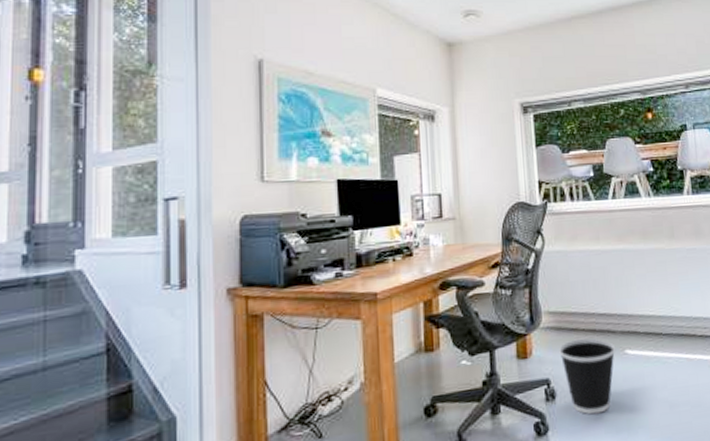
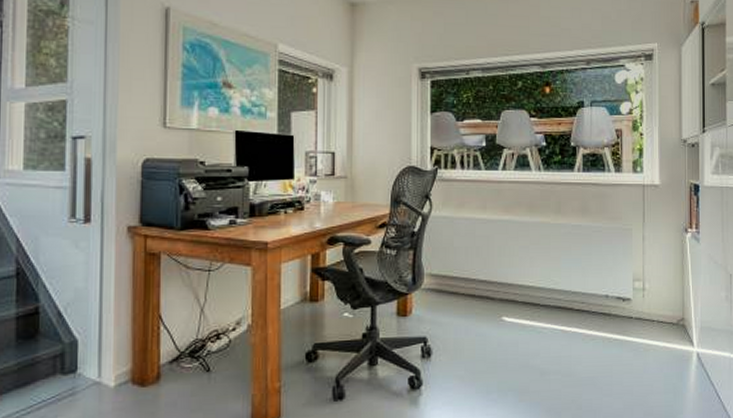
wastebasket: present [559,338,616,415] -> none [438,303,493,374]

